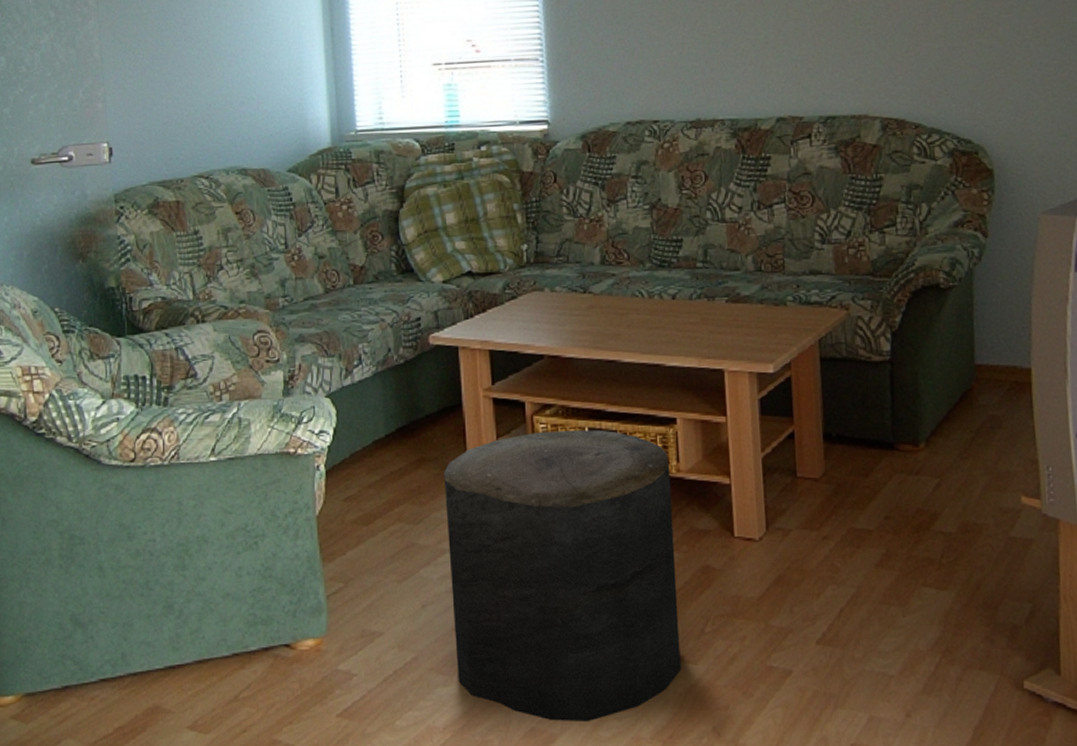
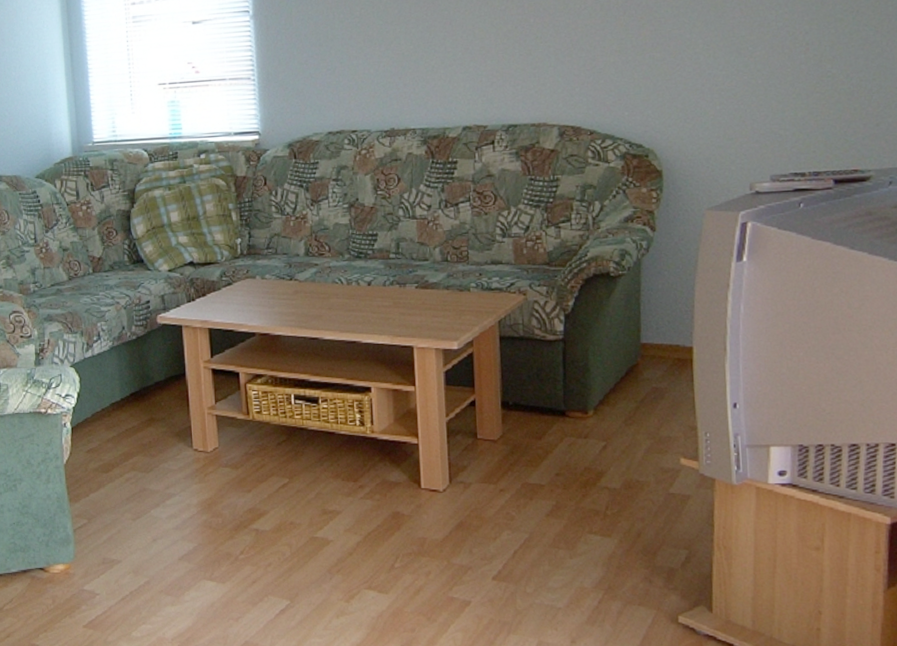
stool: present [444,430,681,723] -> none [171,396,374,639]

